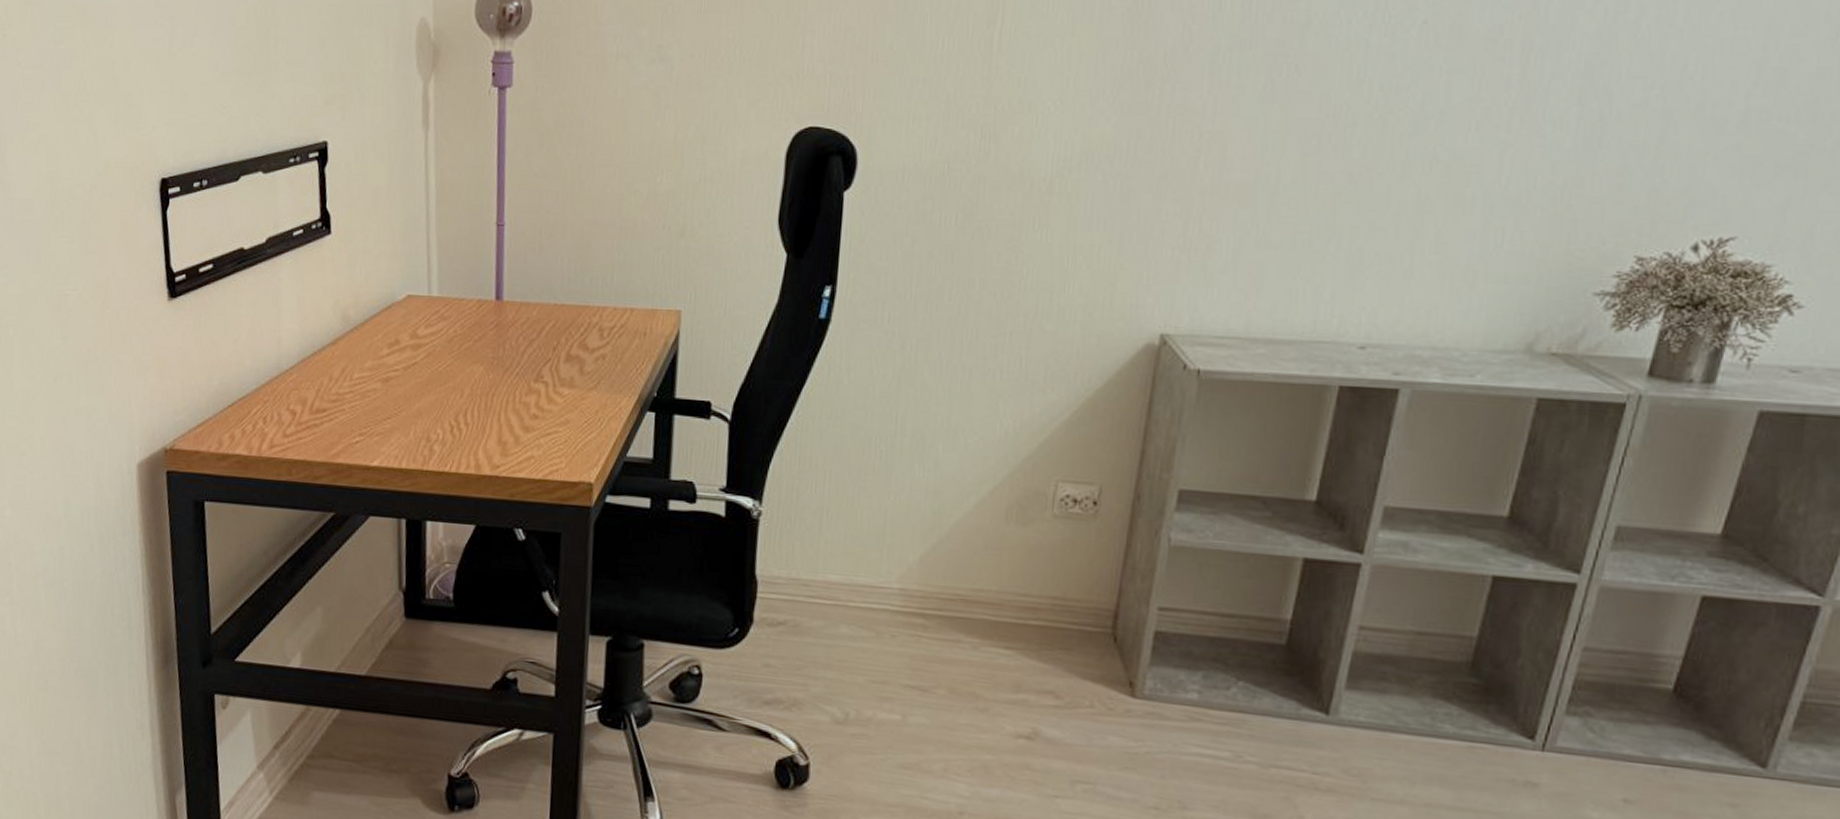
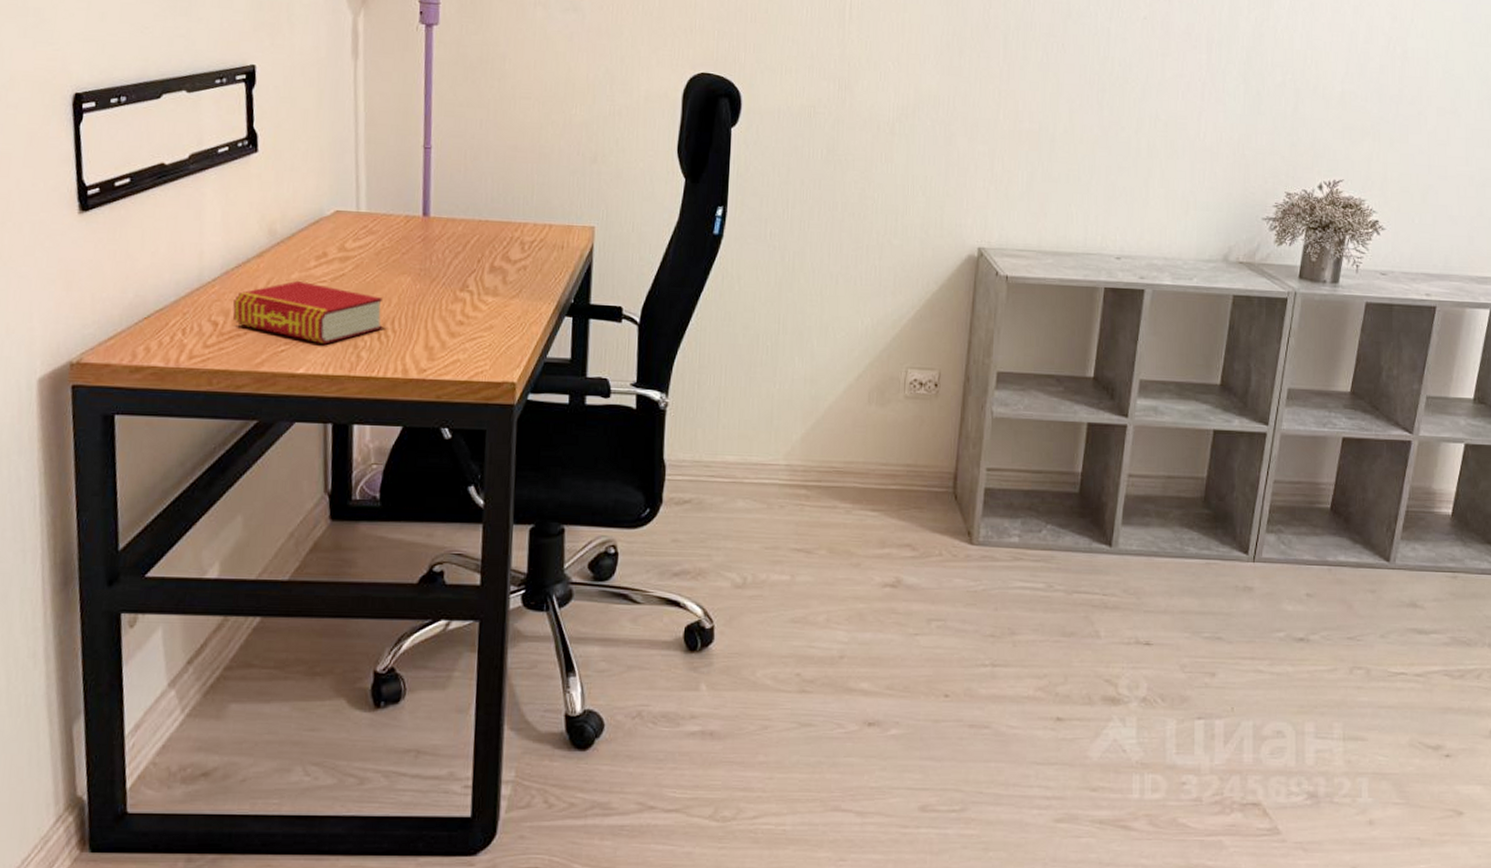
book: none [309,369,455,437] -> present [232,280,383,345]

